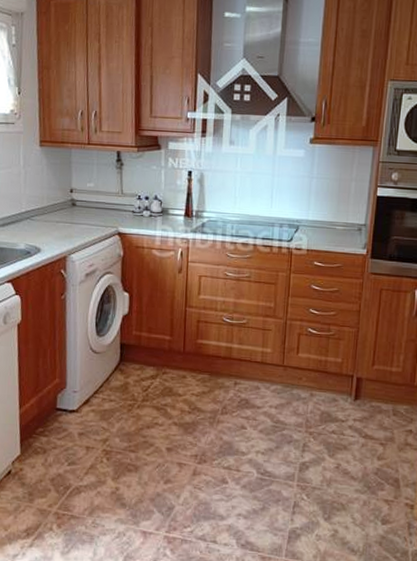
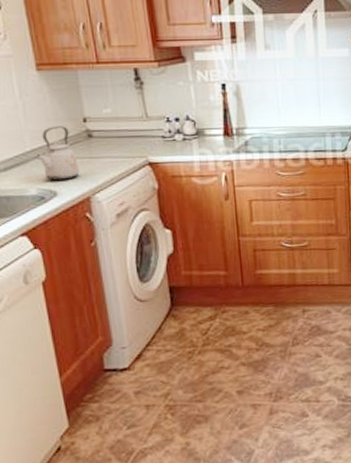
kettle: none [29,193,62,240] -> present [36,126,80,181]

